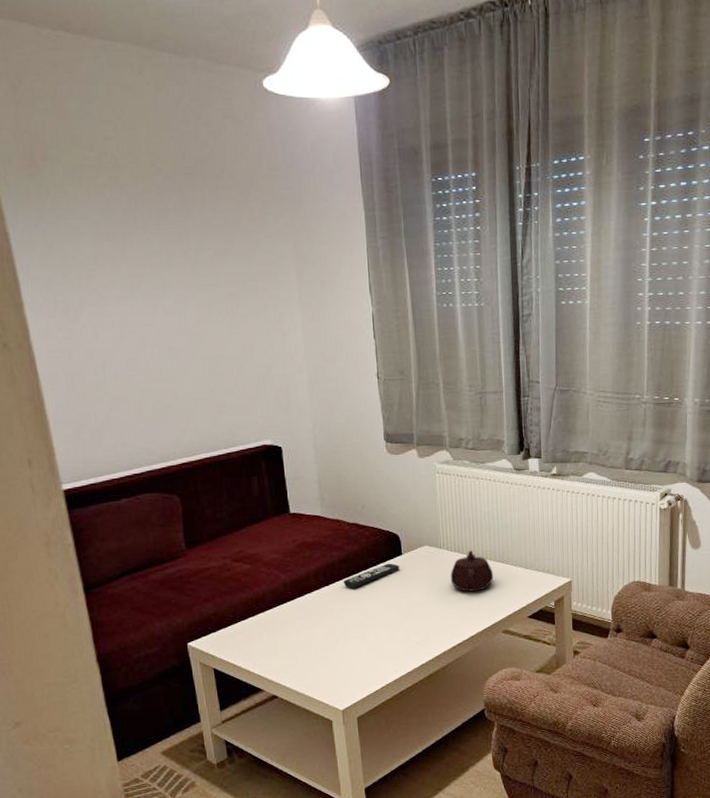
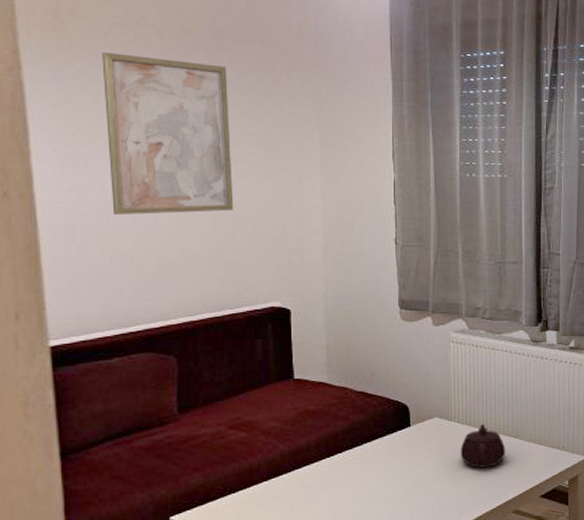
wall art: none [79,196,220,362] -> present [102,51,234,216]
remote control: present [343,563,399,588] -> none [345,435,407,461]

